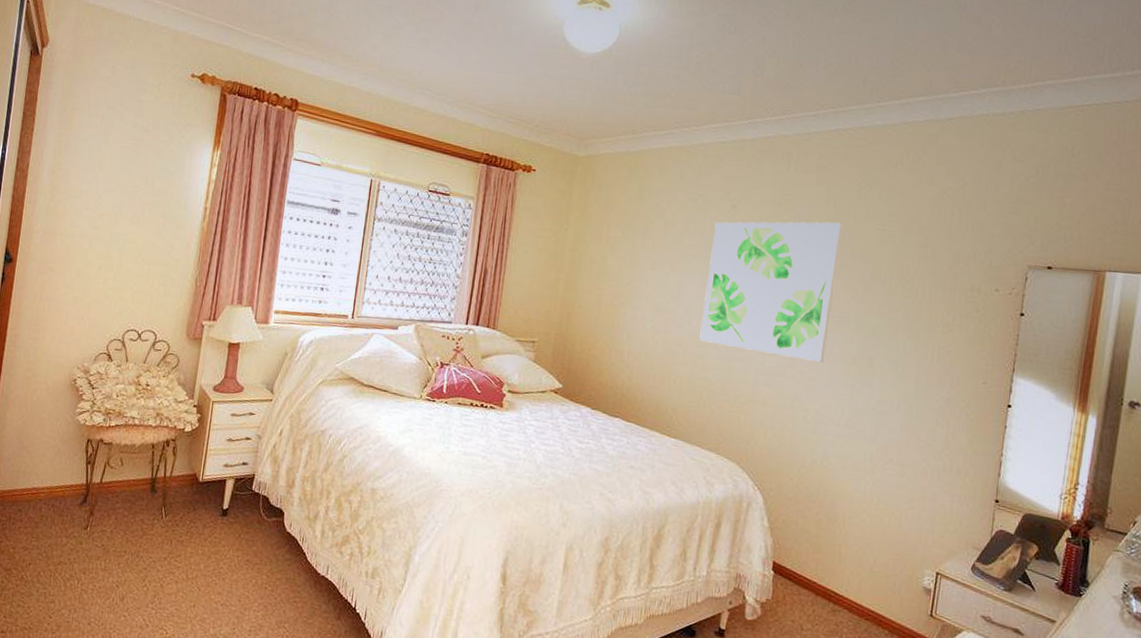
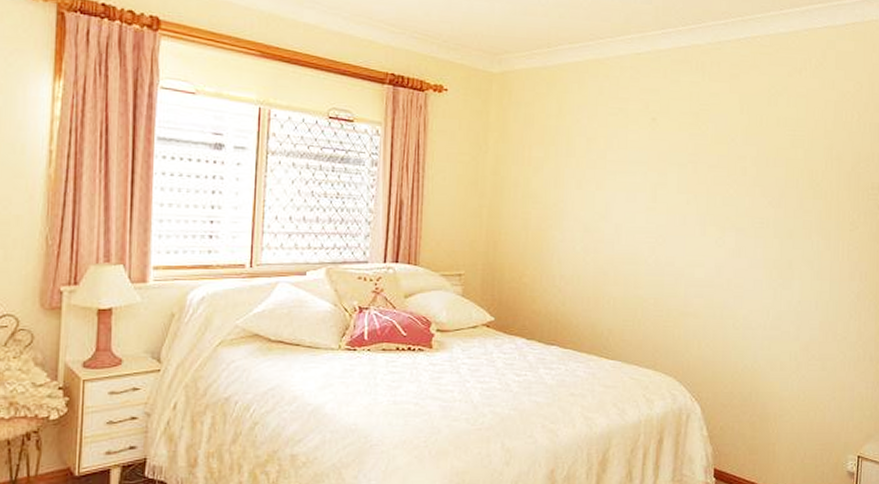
wall art: present [699,221,844,362] -> none [629,129,757,269]

